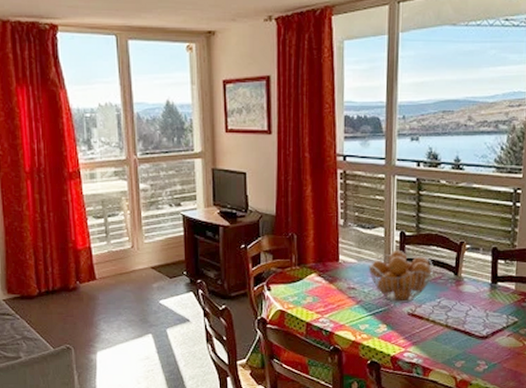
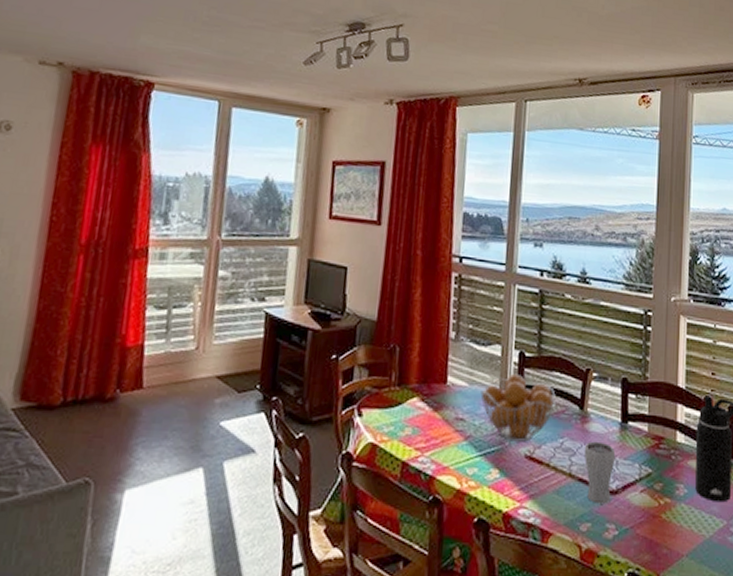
drinking glass: none [458,299,486,346] -> present [584,441,616,504]

